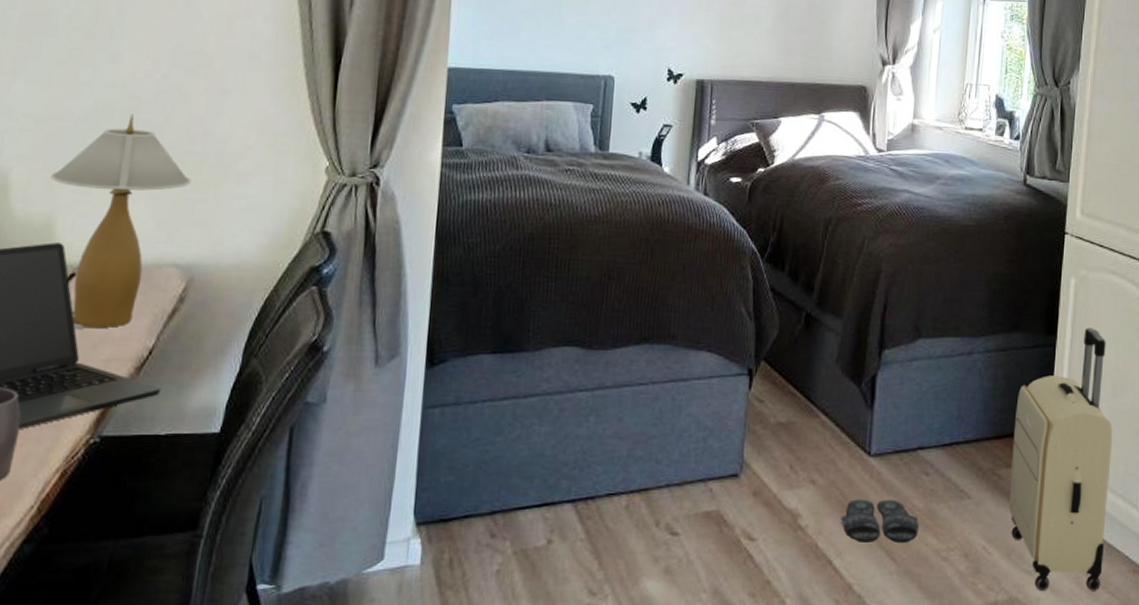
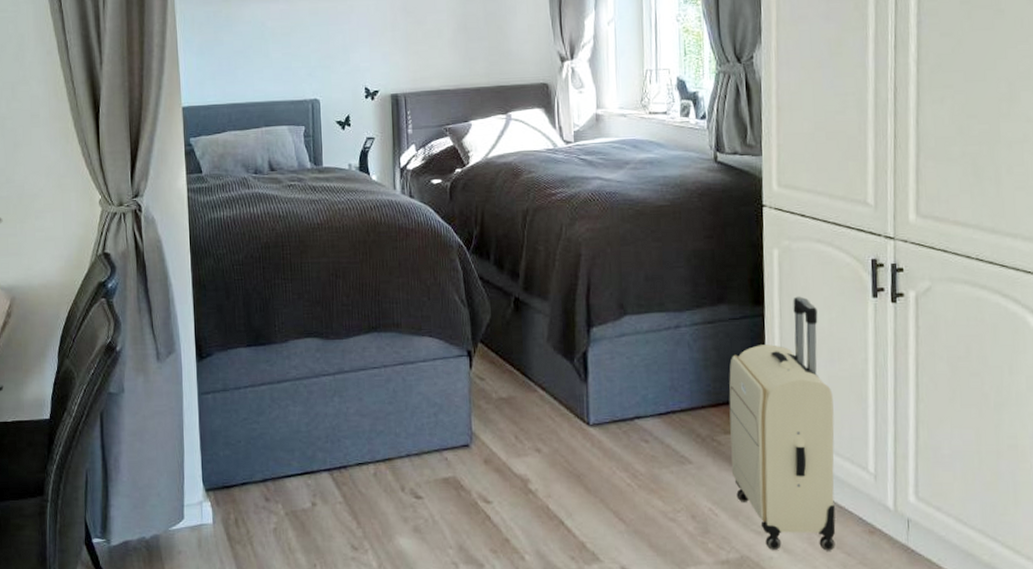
slippers: present [841,499,919,542] -> none [568,465,643,505]

